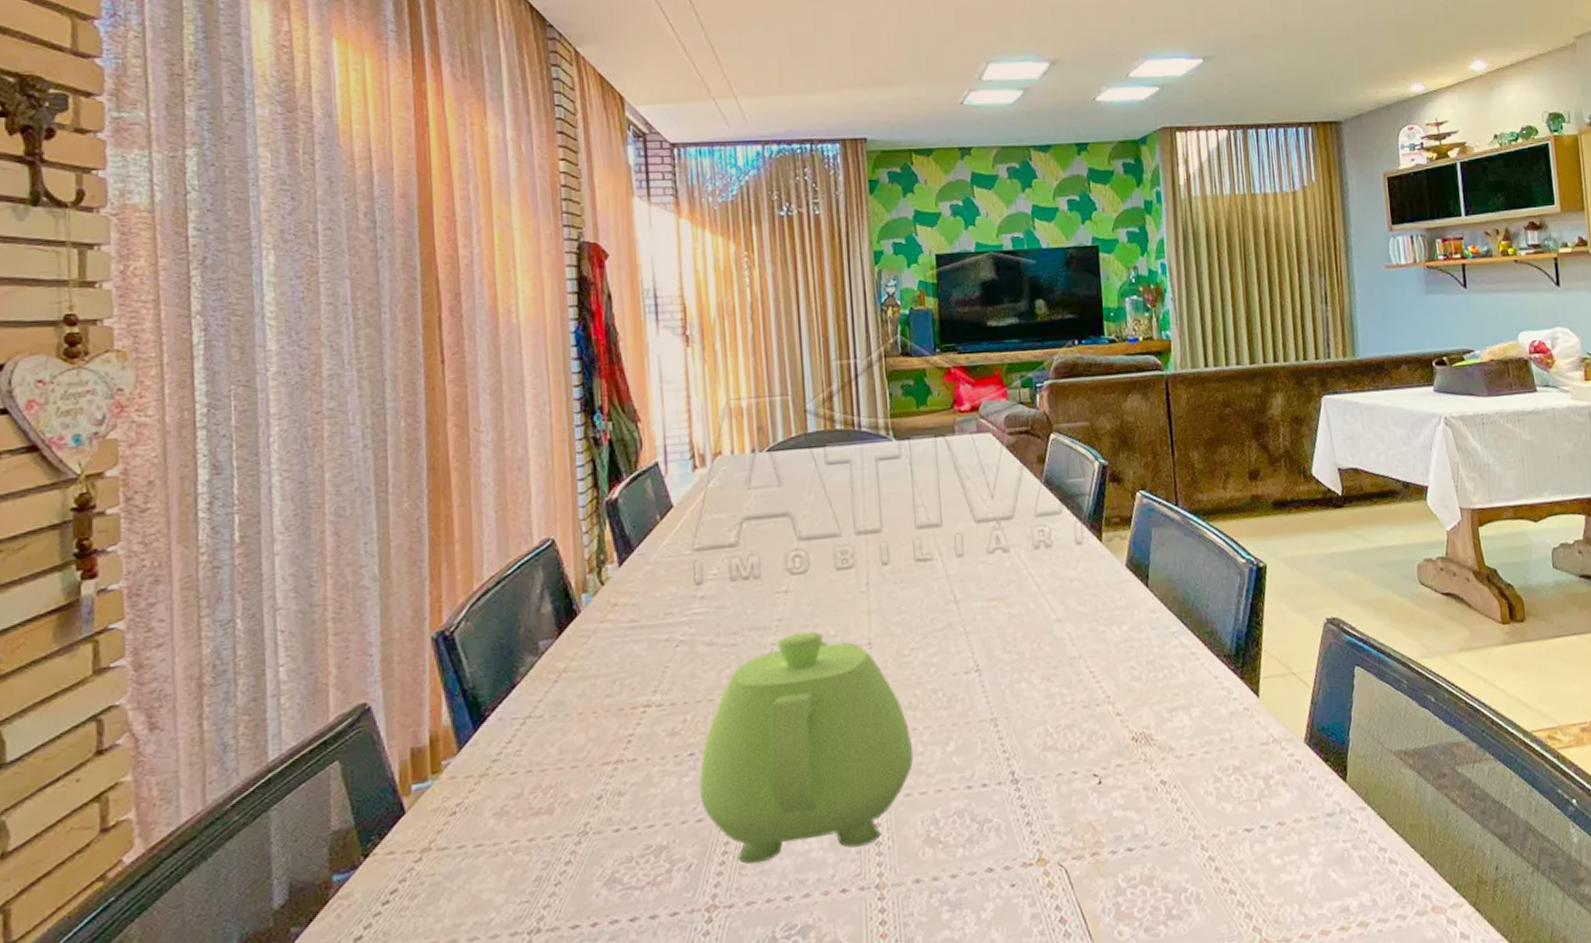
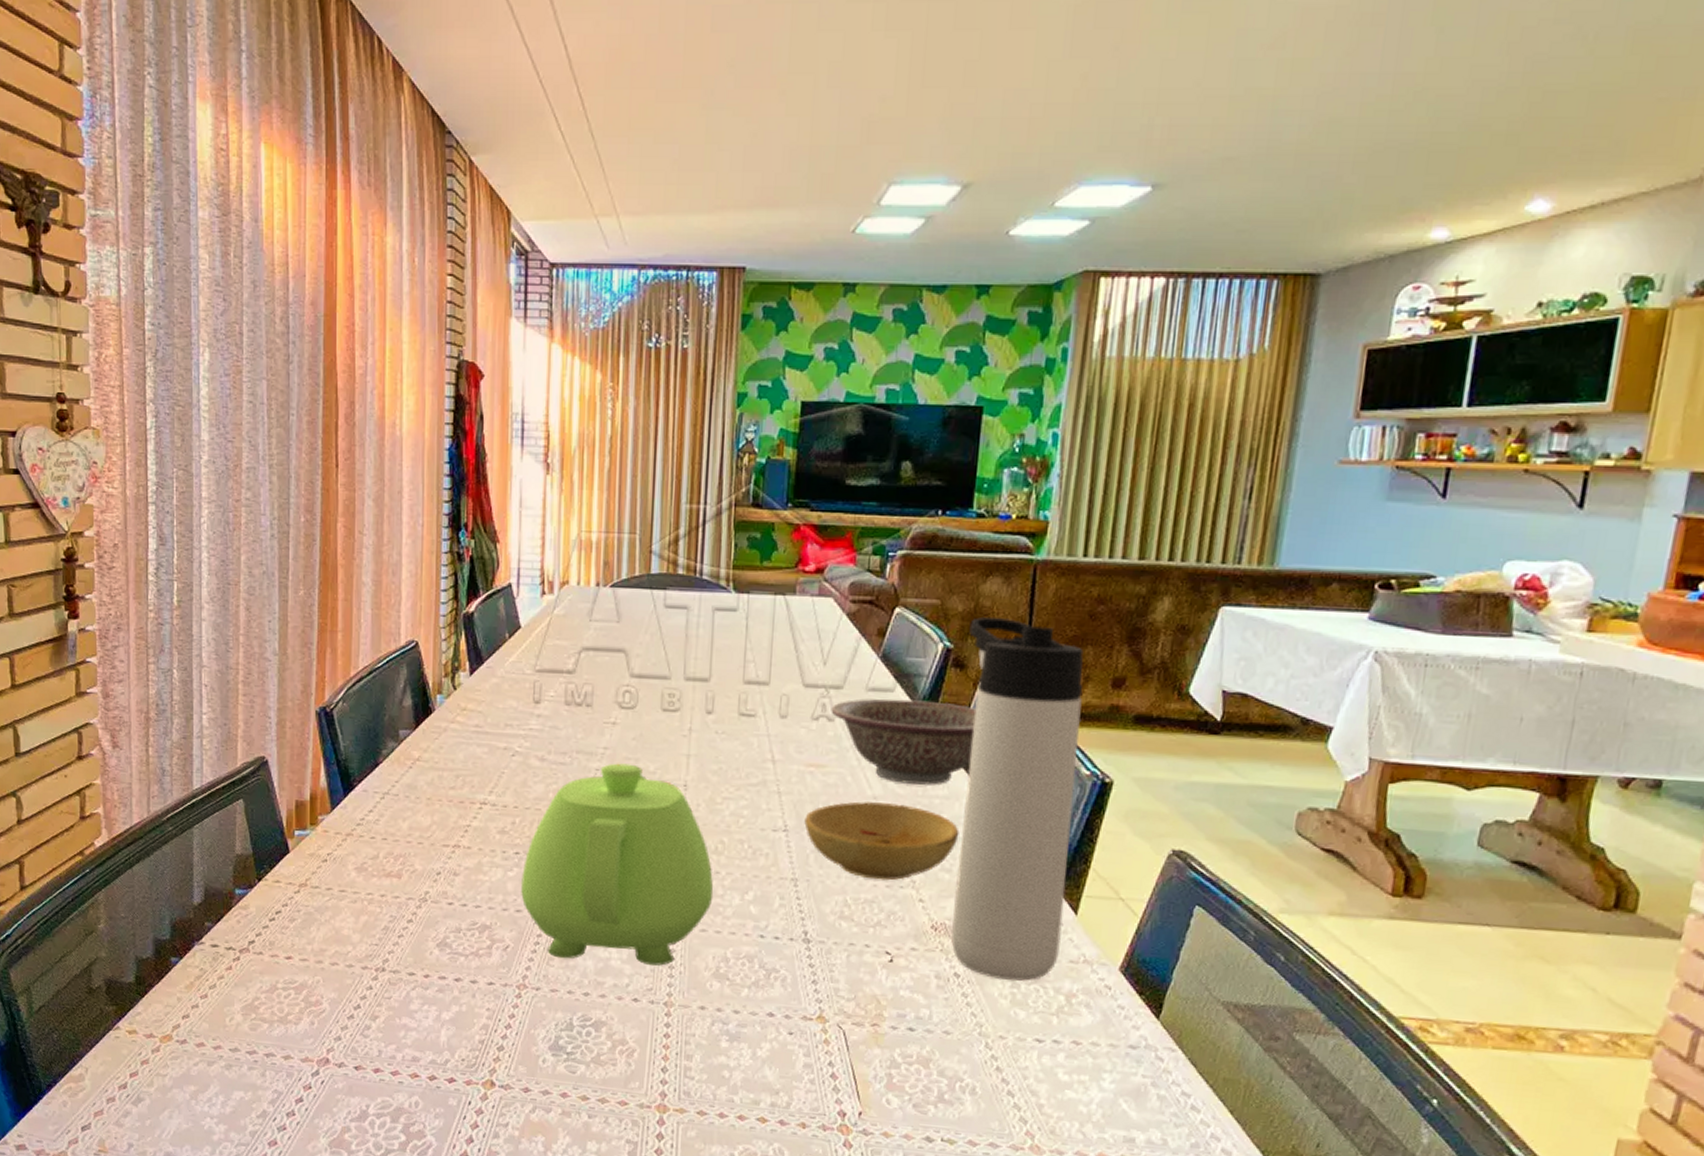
bowl: none [995,622,1143,703] -> present [804,801,959,881]
decorative bowl: none [1004,516,1142,602] -> present [831,698,977,785]
thermos bottle: none [1119,430,1251,778] -> present [951,617,1084,981]

